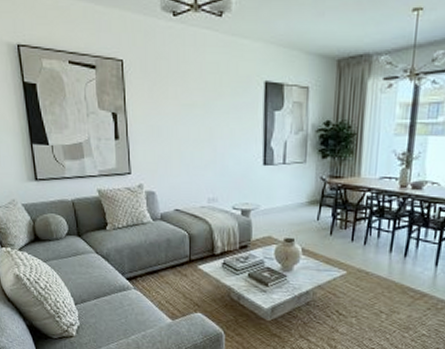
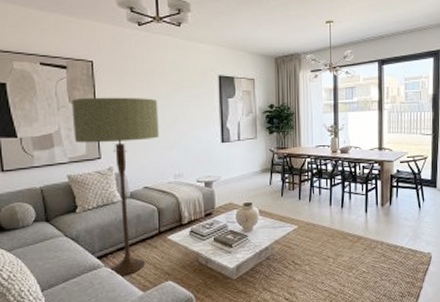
floor lamp: none [101,103,193,301] -> present [71,97,159,276]

